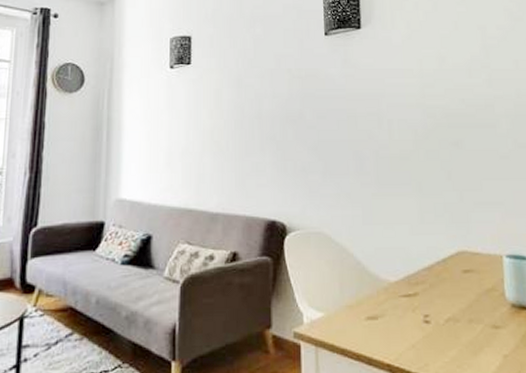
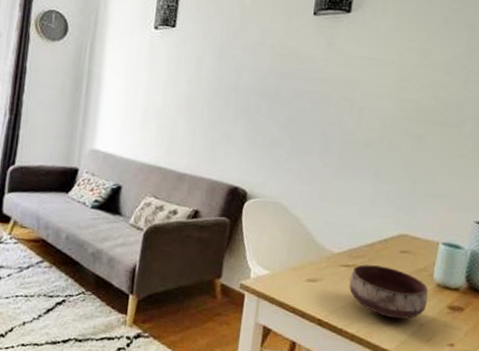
bowl: none [413,291,506,353] -> present [349,264,428,319]

